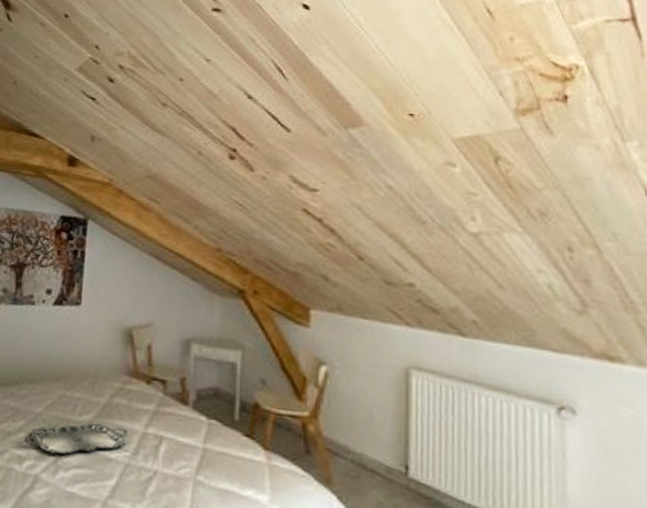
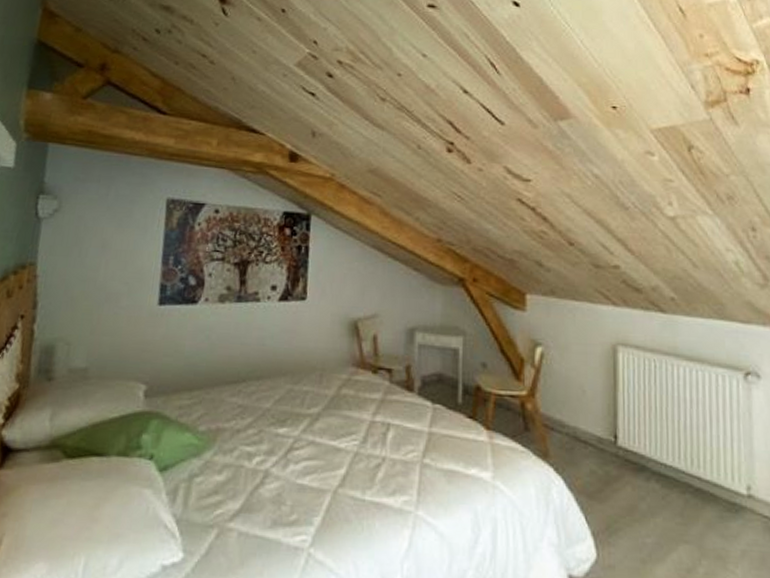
serving tray: present [24,423,128,454] -> none [253,415,356,448]

